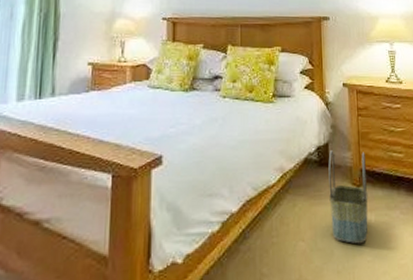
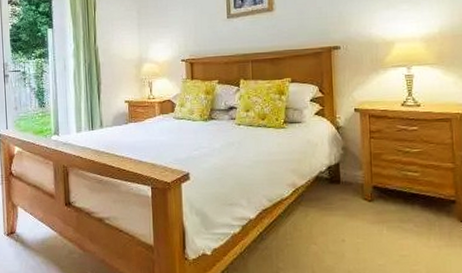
basket: present [328,150,368,244] -> none [339,169,380,250]

